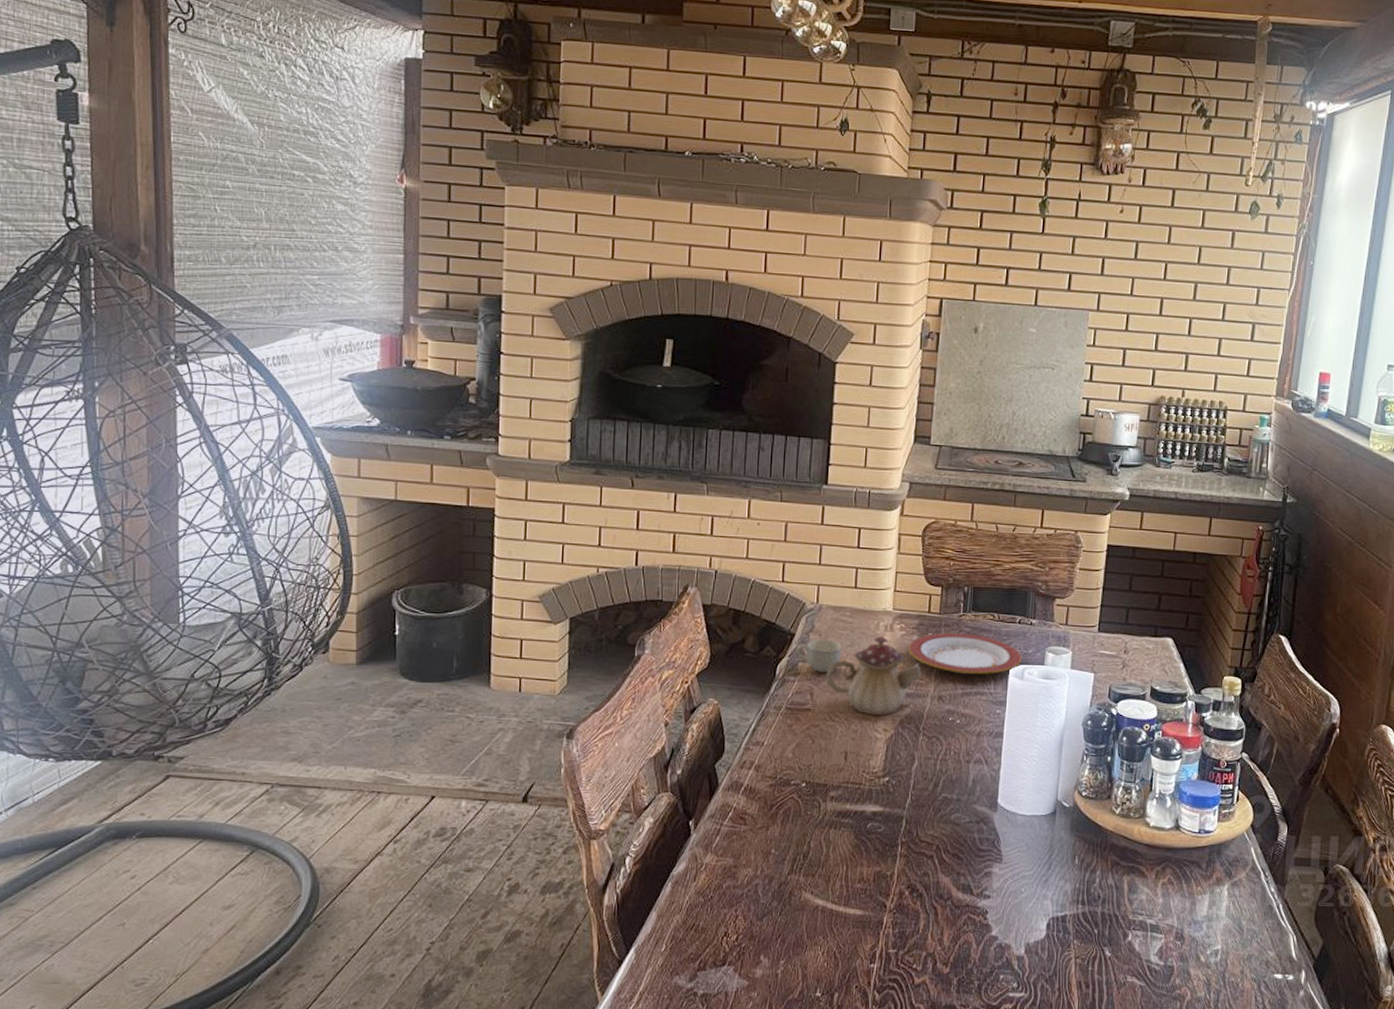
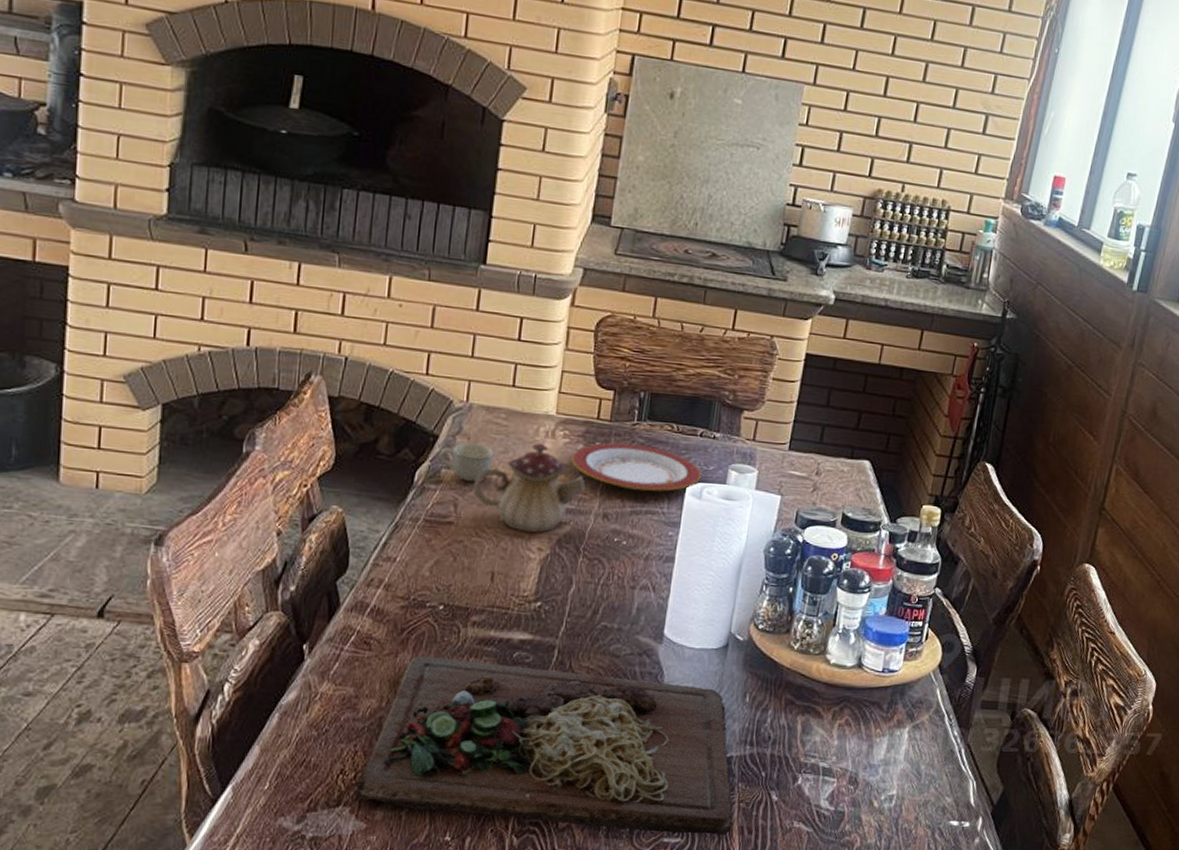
cutting board: none [738,828,1072,990] -> present [355,656,734,836]

